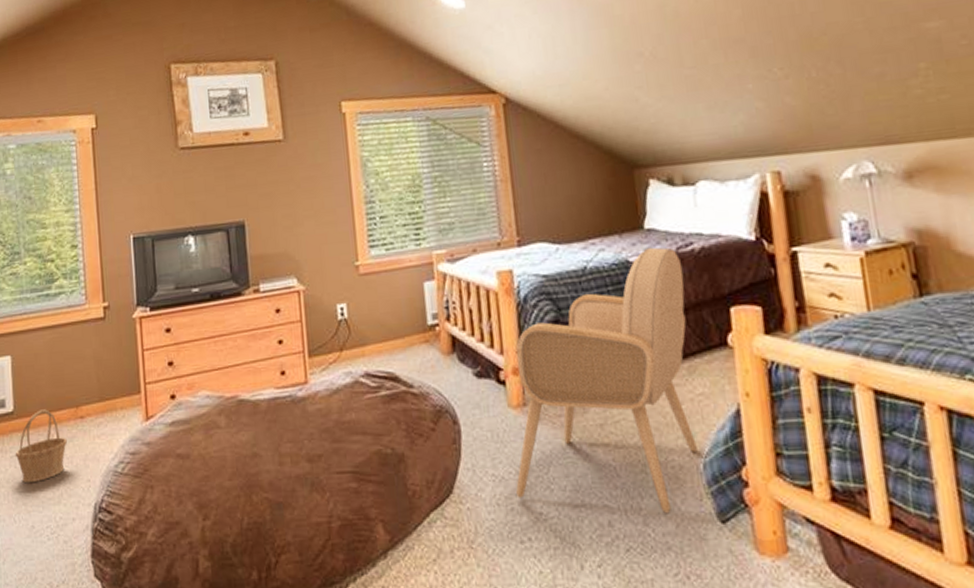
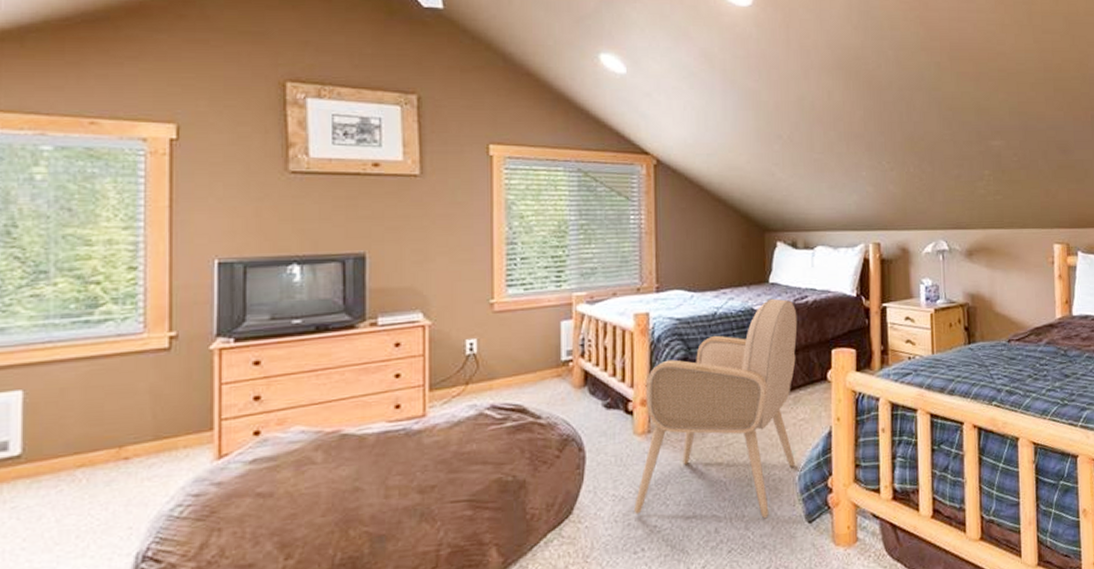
basket: present [15,409,68,484] -> none [19,451,103,537]

